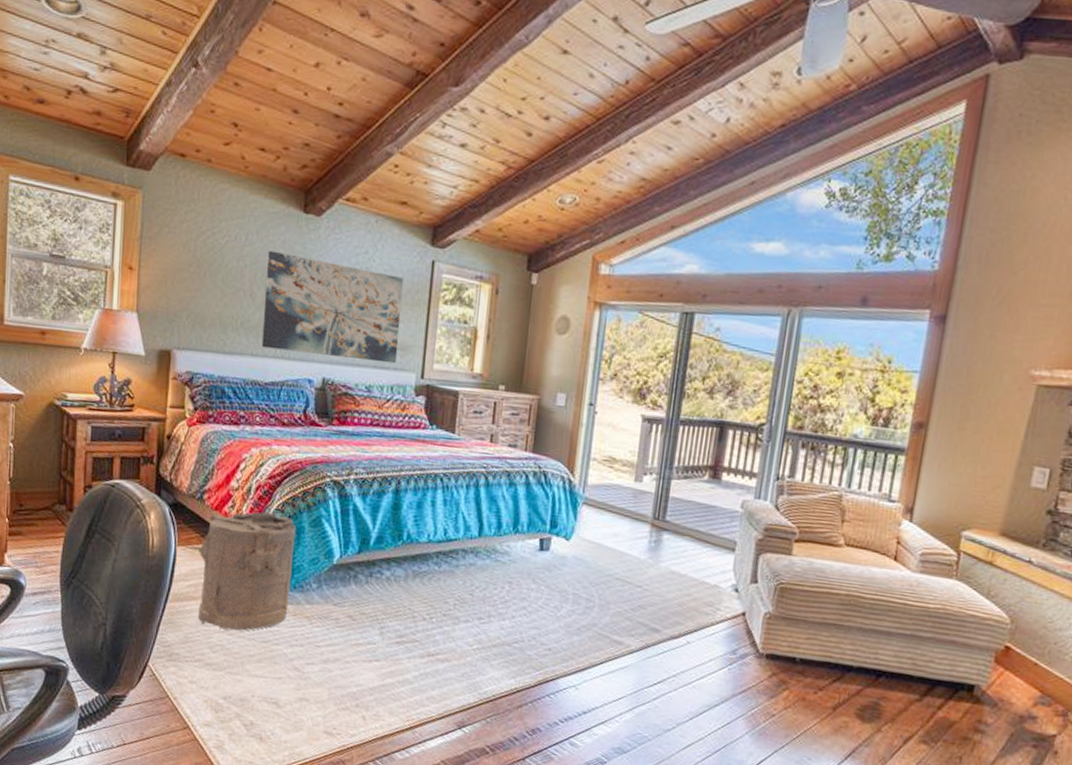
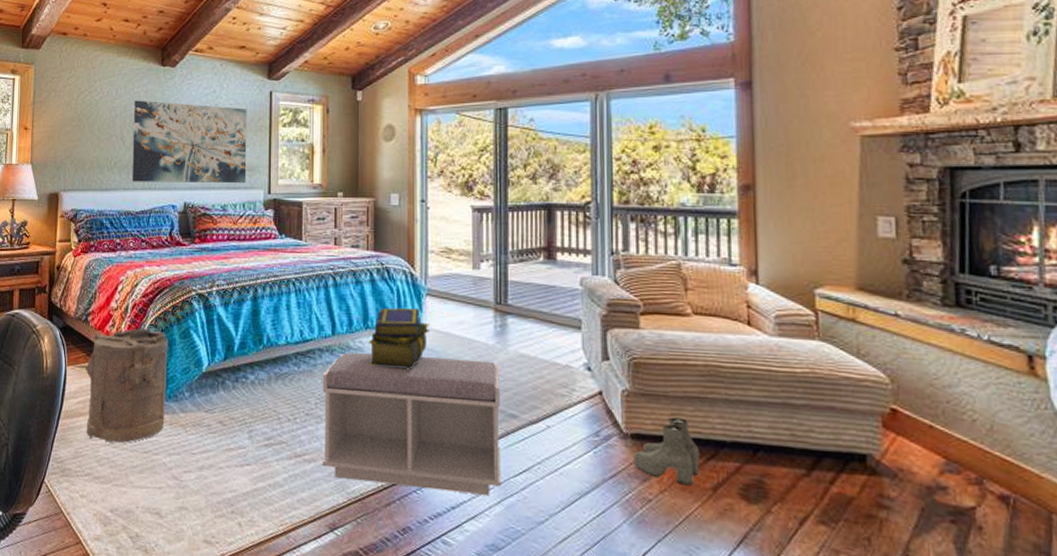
bench: none [455,555,648,703] -> present [322,352,501,495]
stack of books: none [514,513,583,578] -> present [369,307,431,370]
boots: none [764,641,827,704] -> present [634,417,700,486]

